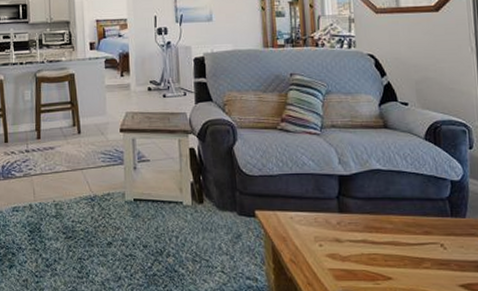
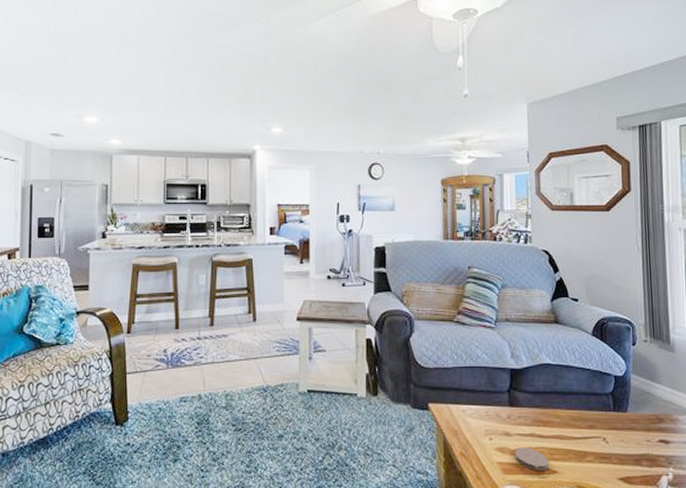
coaster: none [346,253,384,278] -> present [515,447,550,472]

